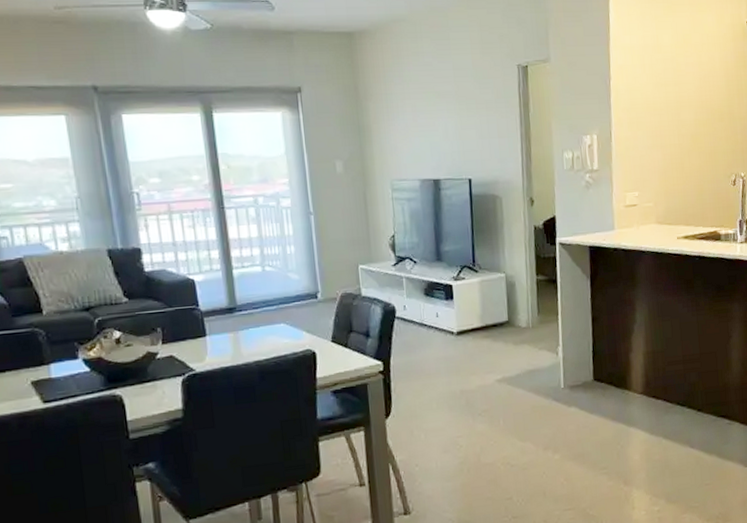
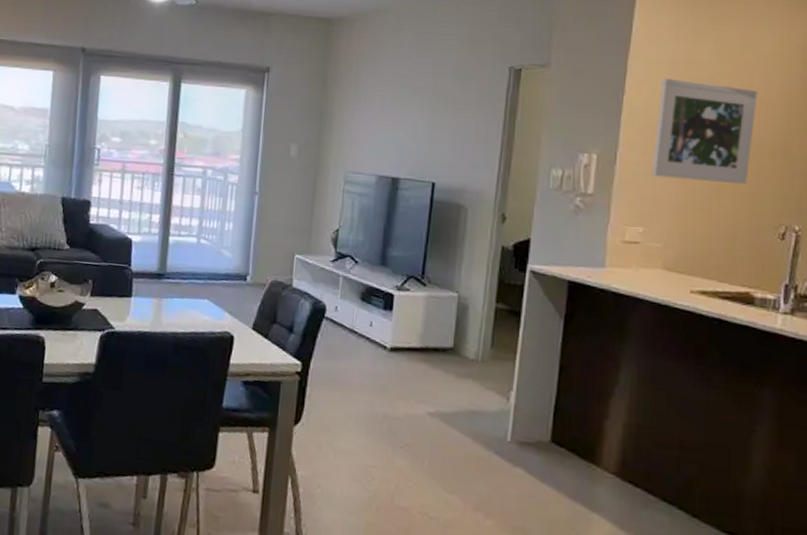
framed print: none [637,62,707,148] -> present [651,79,758,185]

